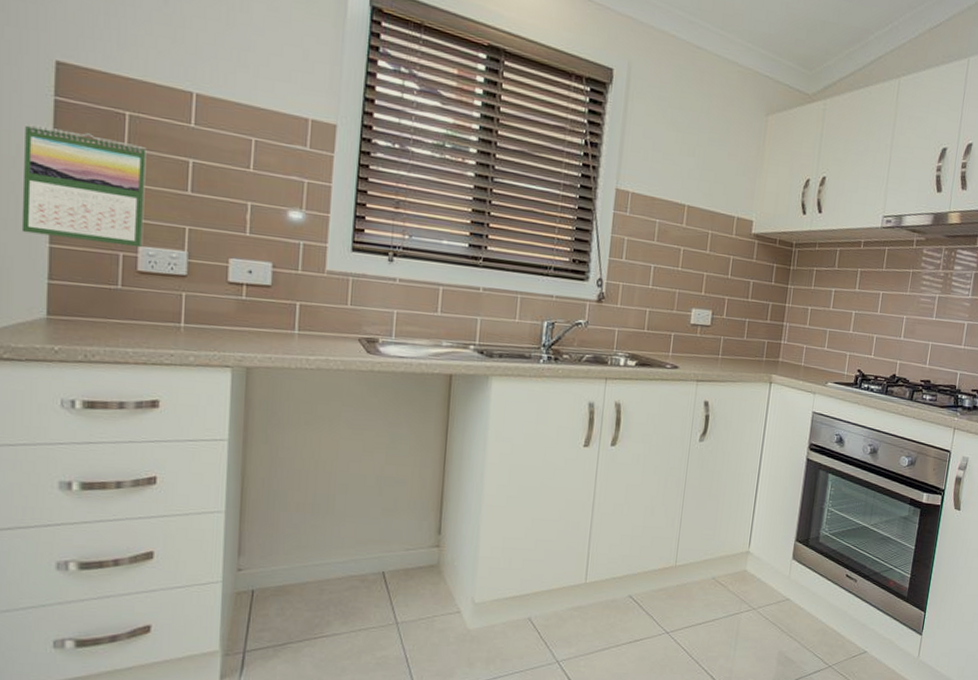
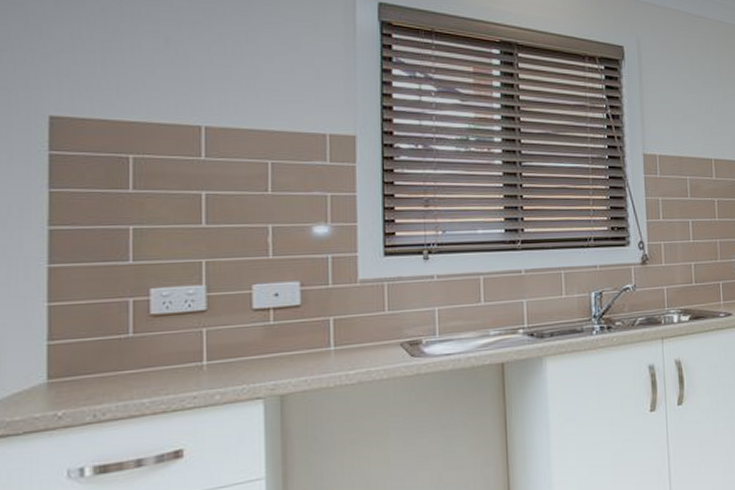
calendar: present [21,123,147,248] -> none [15,182,155,296]

